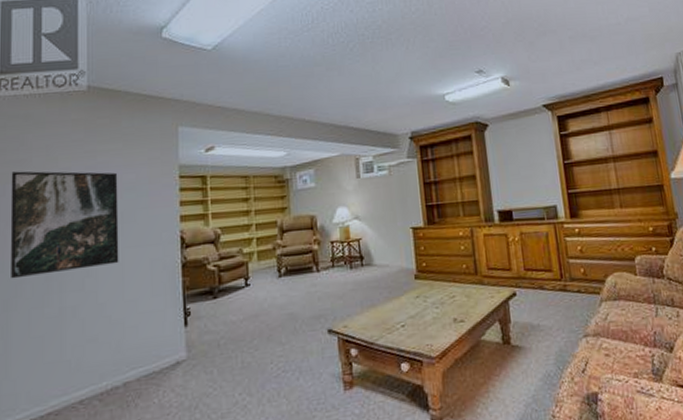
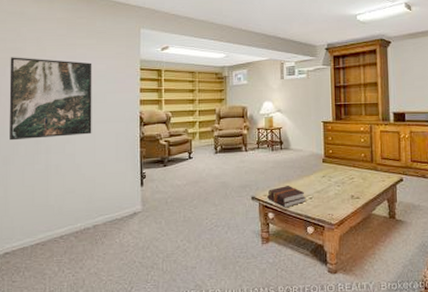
hardback book: none [348,312,398,341] -> present [267,186,306,208]

